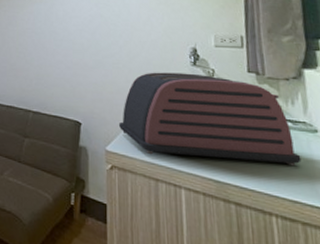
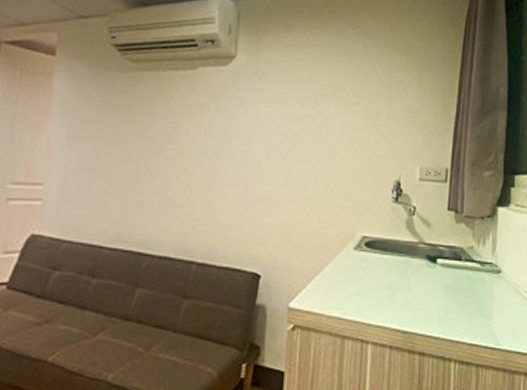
toaster: present [118,72,302,167] -> none [305,209,484,309]

